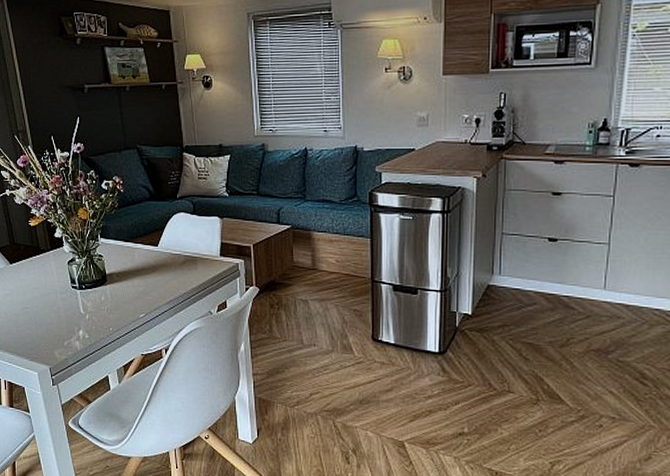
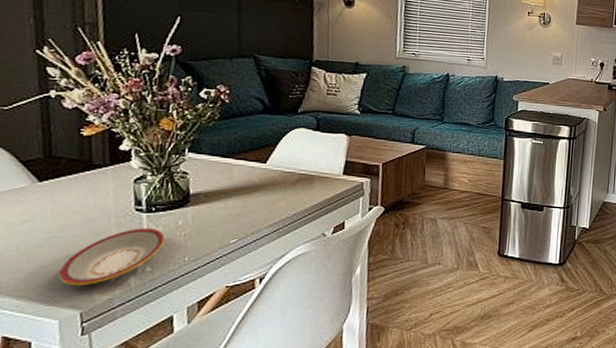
plate: none [32,302,94,347] -> present [59,228,165,285]

